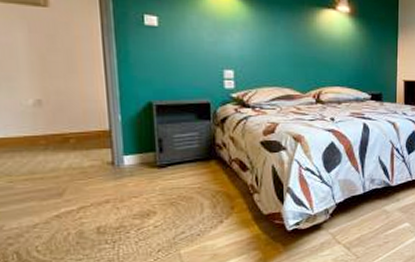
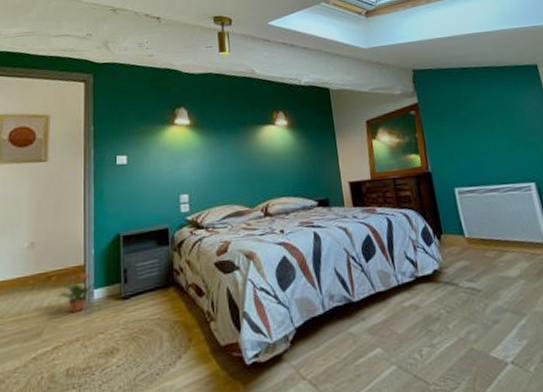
potted plant: none [79,138,124,177] -> present [57,272,94,314]

